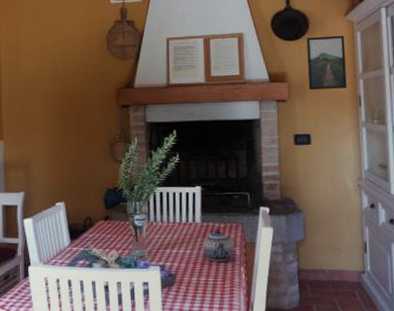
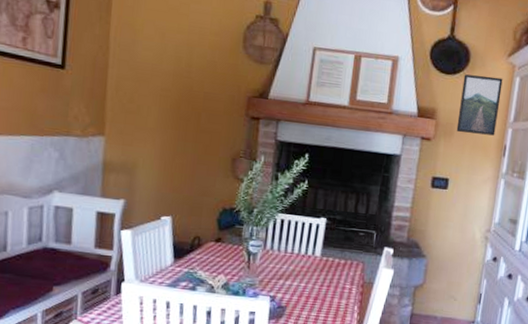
teapot: present [203,229,234,262] -> none [319,264,351,299]

